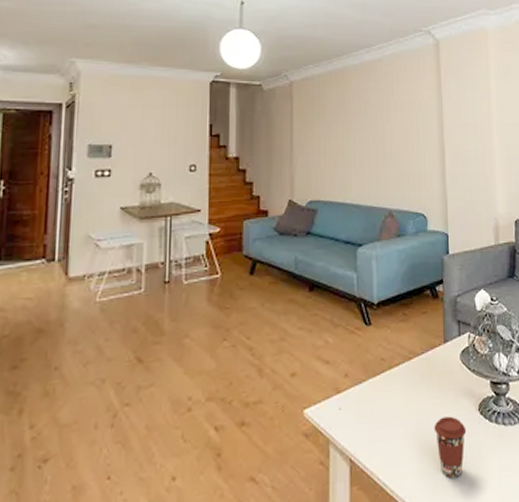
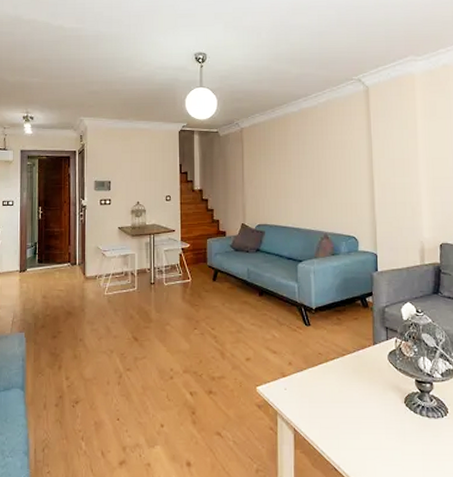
coffee cup: present [434,416,467,478] -> none [364,405,394,454]

